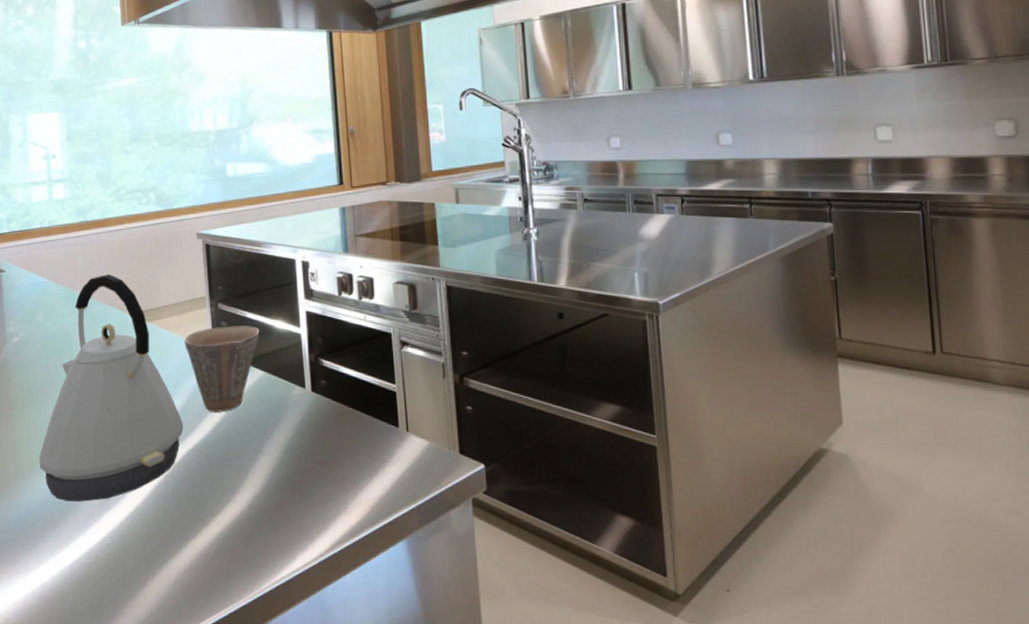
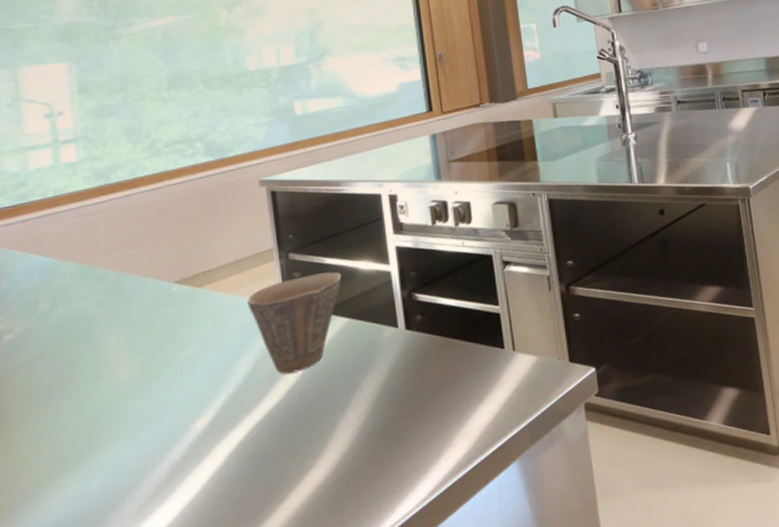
kettle: present [39,274,184,502] -> none [48,241,250,518]

